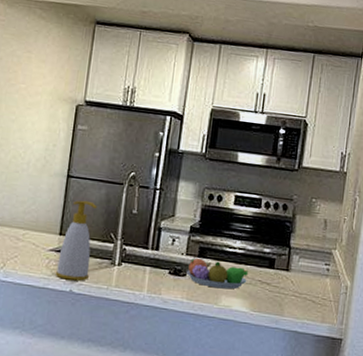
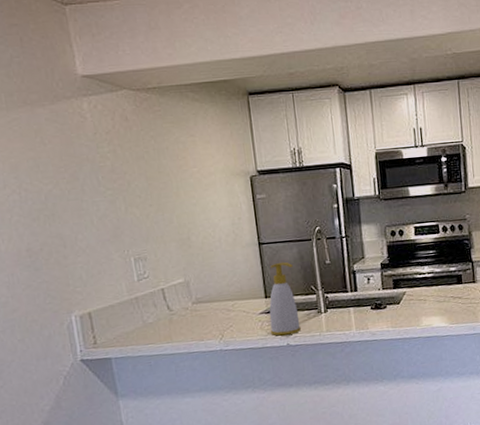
fruit bowl: present [185,257,248,290] -> none [385,288,441,313]

